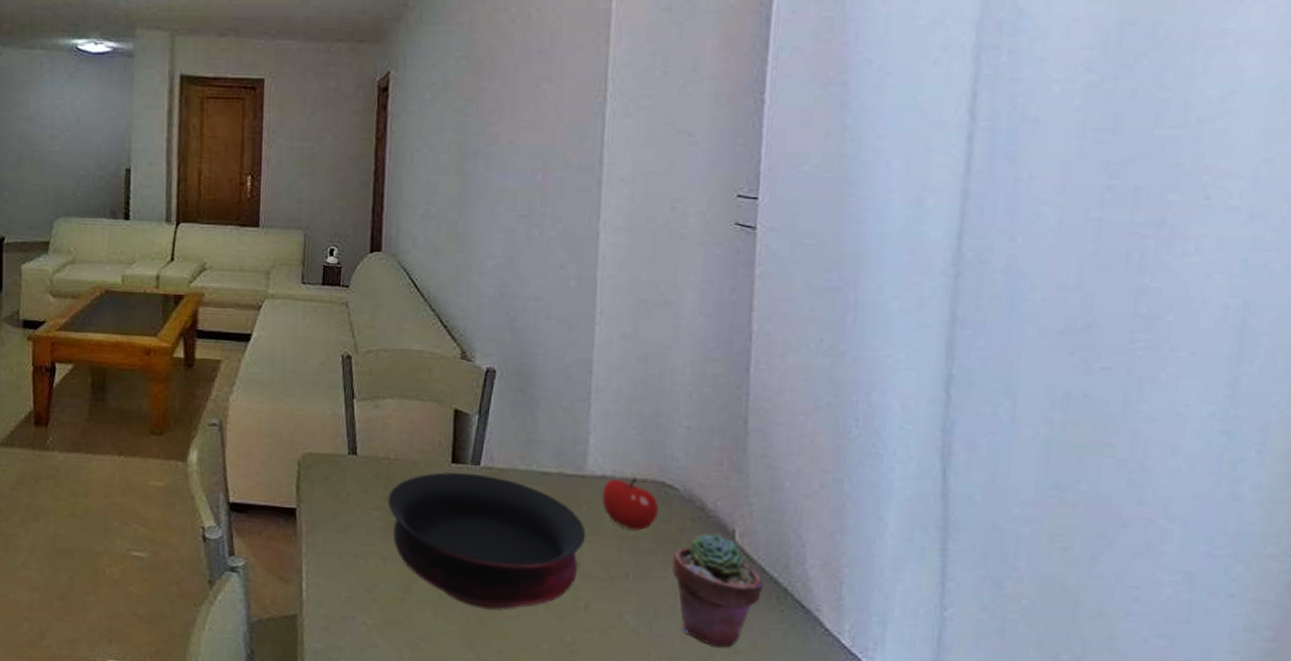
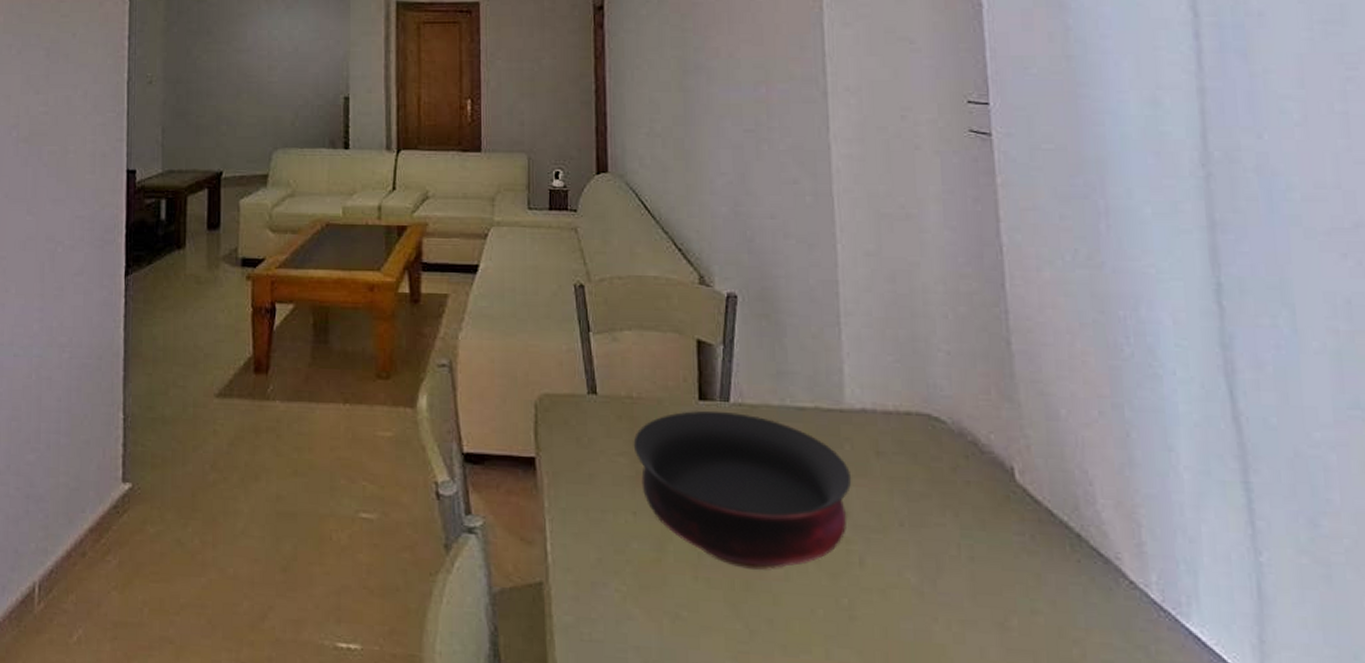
apple: present [602,478,659,531] -> none [864,410,928,471]
potted succulent: present [672,533,764,648] -> none [949,471,1054,608]

